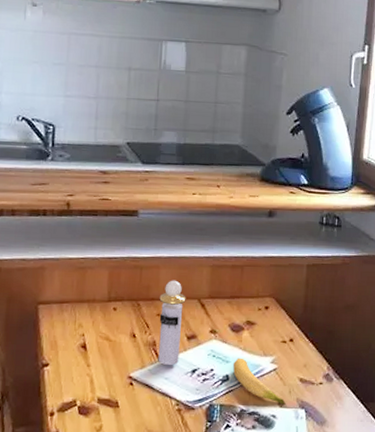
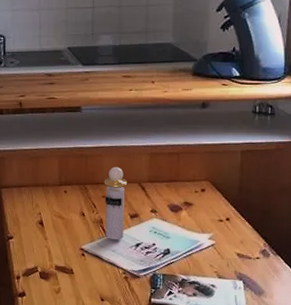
banana: present [233,358,286,405] -> none [174,234,224,276]

